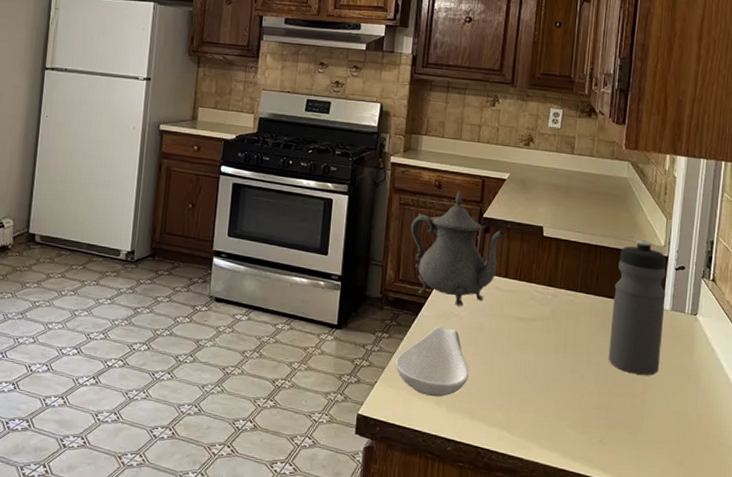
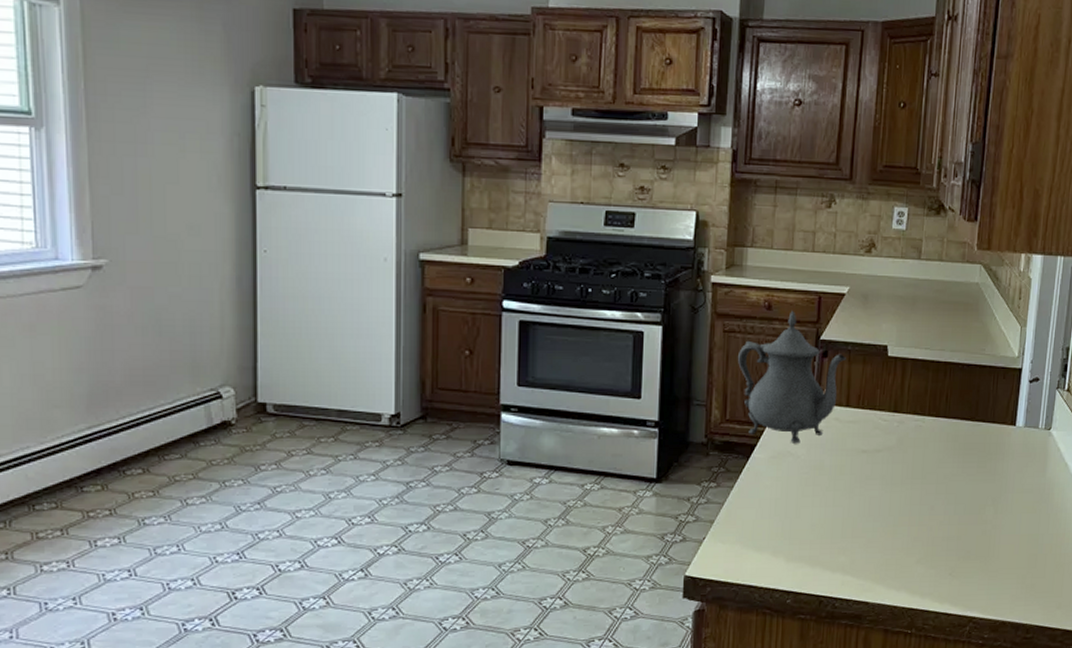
spoon rest: present [394,326,469,397] -> none [724,468,809,547]
water bottle: present [608,240,667,376] -> none [958,352,1020,499]

